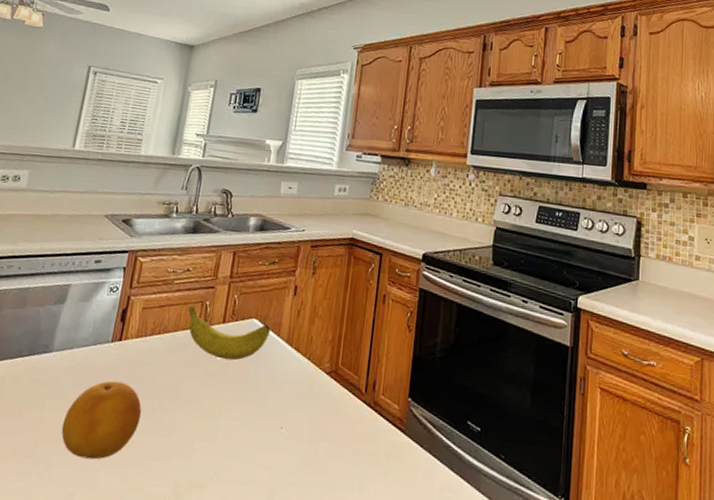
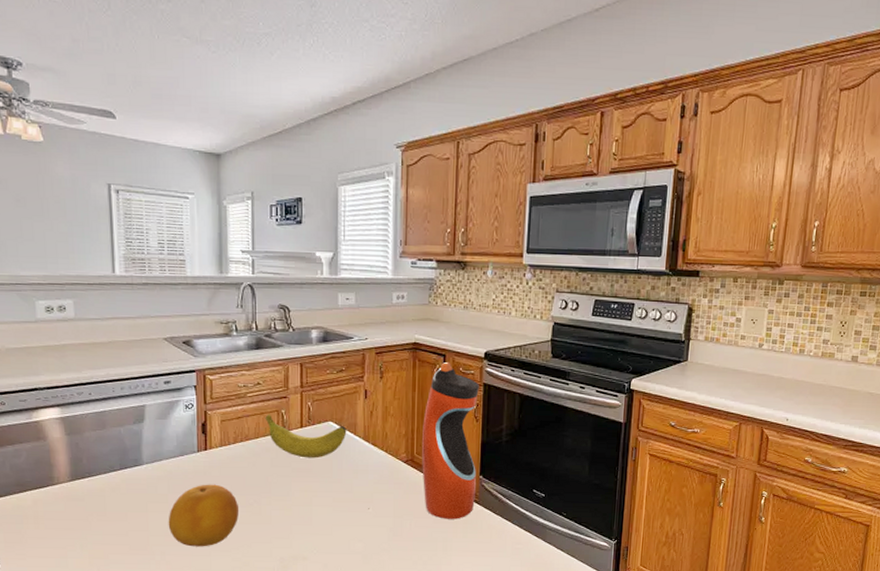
water bottle: none [344,261,415,452] -> present [422,361,479,519]

